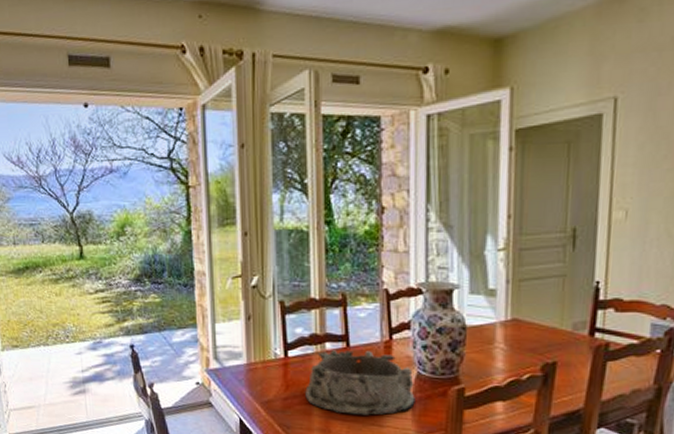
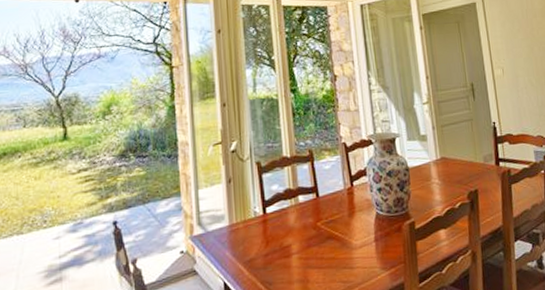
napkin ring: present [305,350,415,415] -> none [284,199,378,261]

